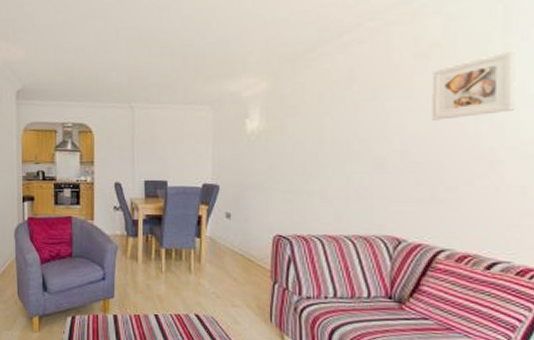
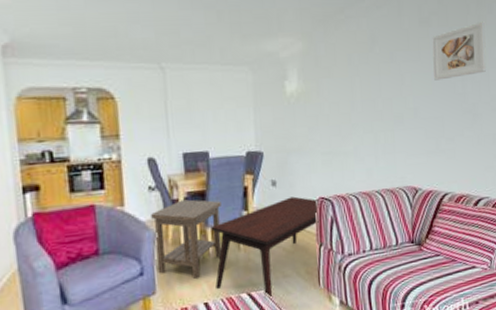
side table: none [114,221,176,293] -> present [151,199,222,280]
coffee table: none [165,230,277,322] -> present [211,196,320,298]

